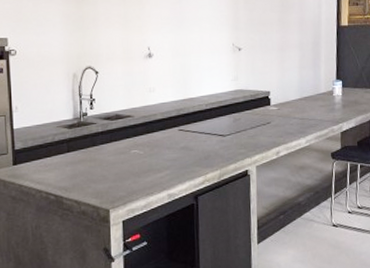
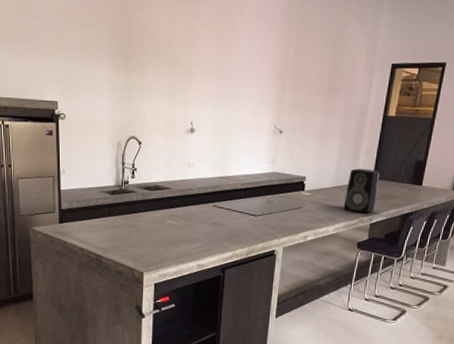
speaker: none [312,78,343,123] -> present [344,168,380,214]

